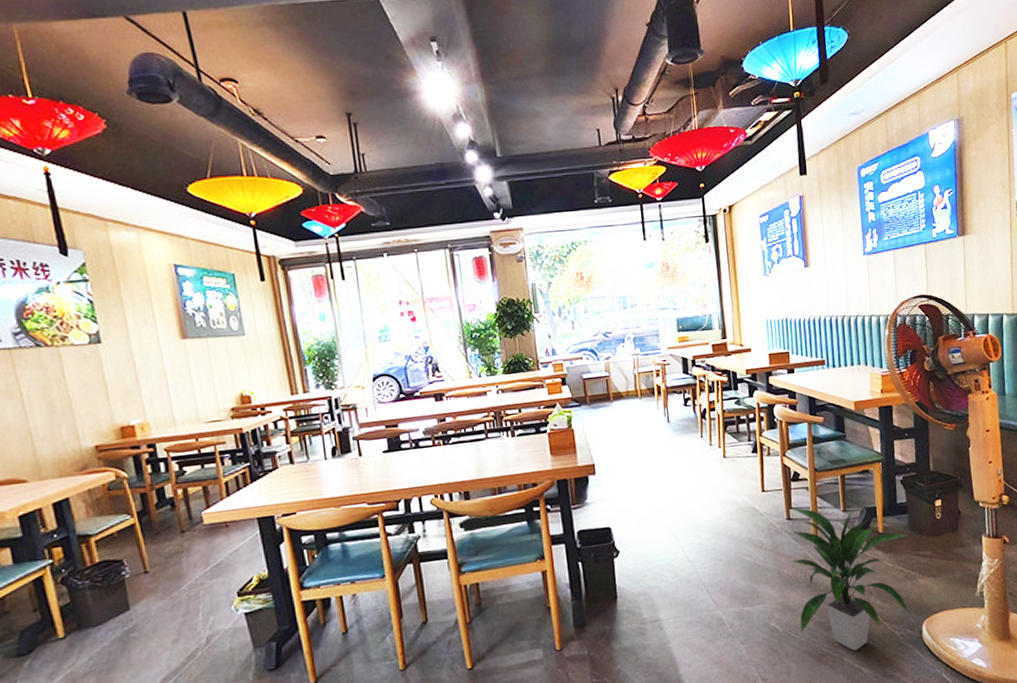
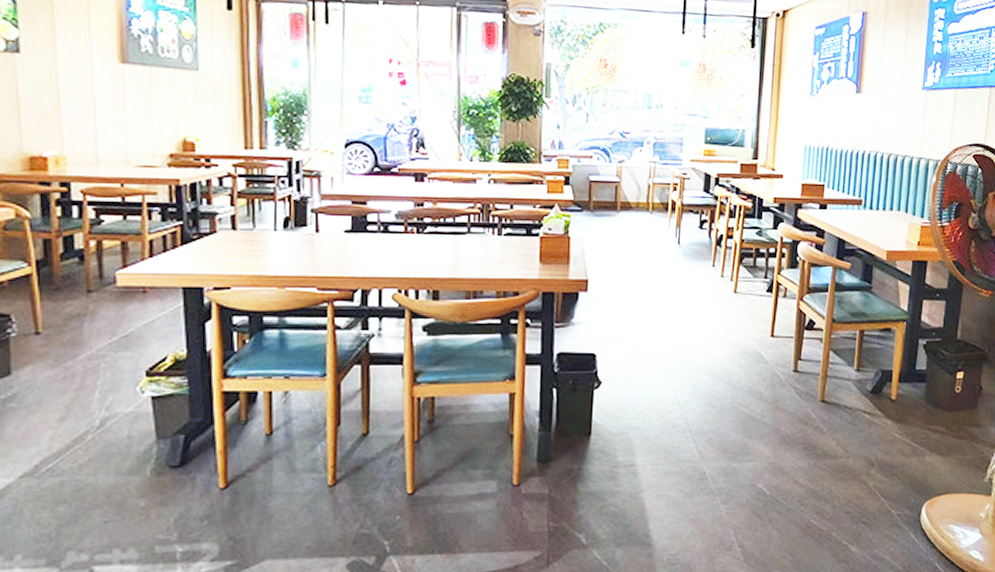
indoor plant: present [791,507,910,651] -> none [788,359,923,526]

